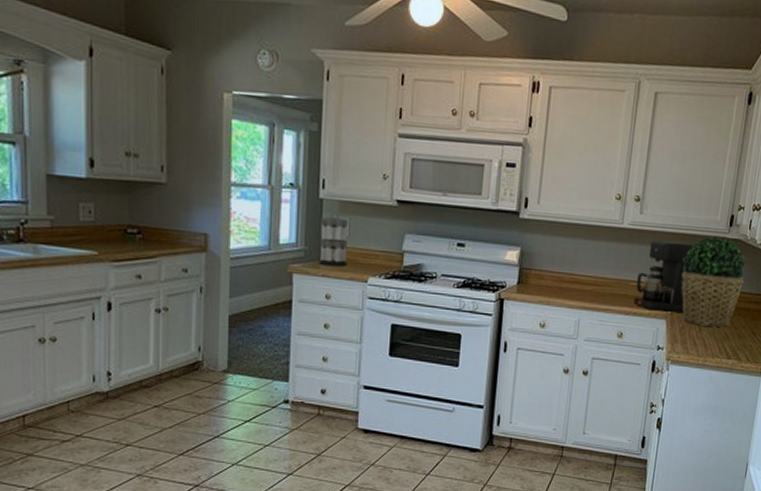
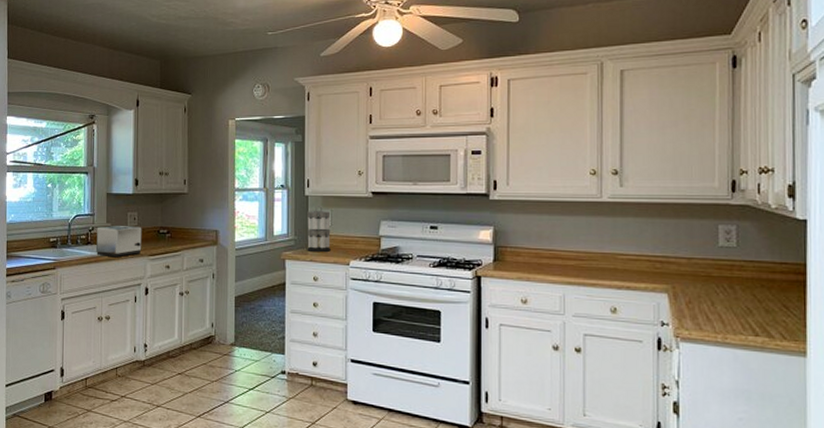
toaster: none [33,218,101,262] -> present [96,225,142,258]
coffee maker: present [634,240,694,314] -> none [625,212,690,287]
potted plant: present [681,236,746,327] -> none [678,204,761,301]

